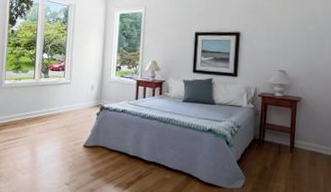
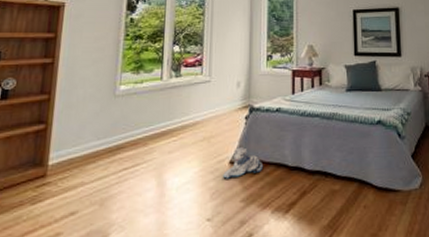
plush toy: none [78,135,110,158] -> present [223,146,264,179]

